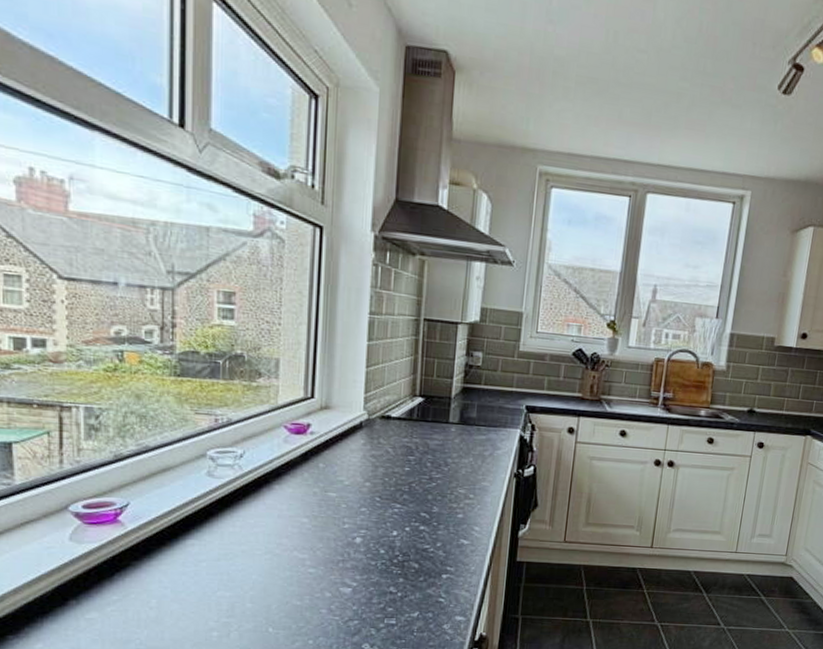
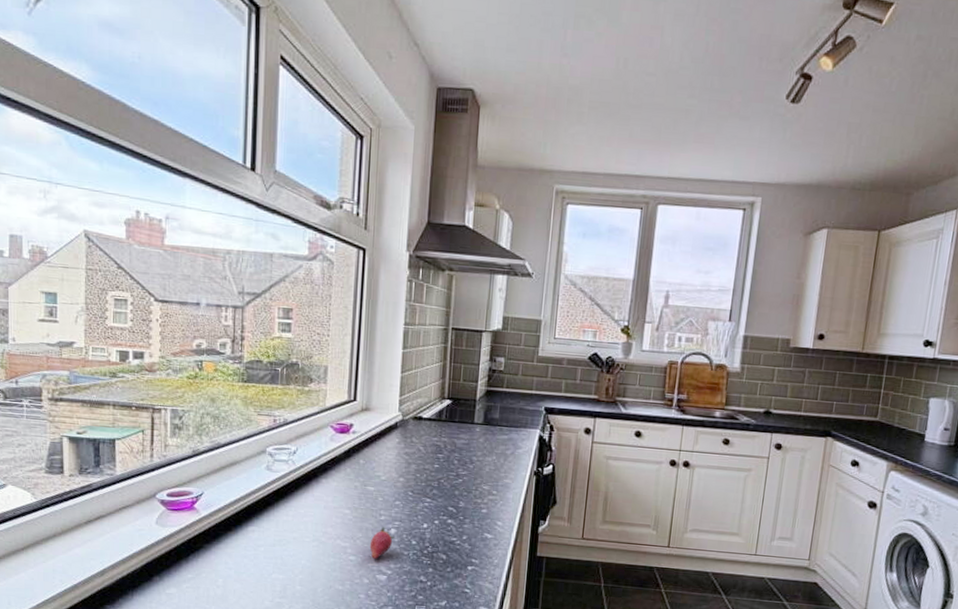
fruit: none [332,535,360,572] -> present [369,527,394,560]

